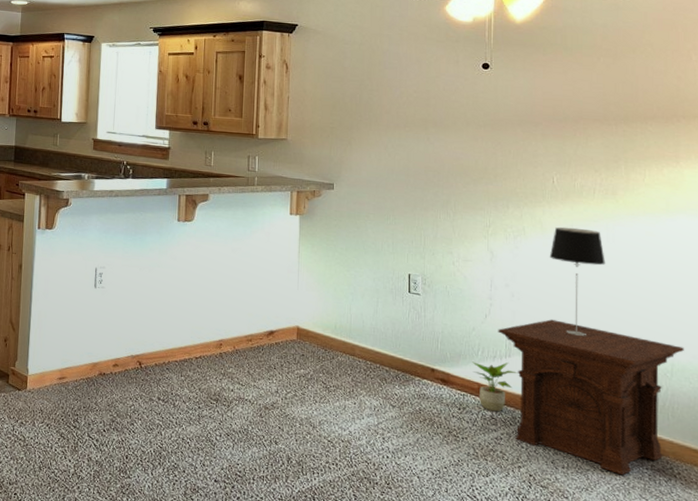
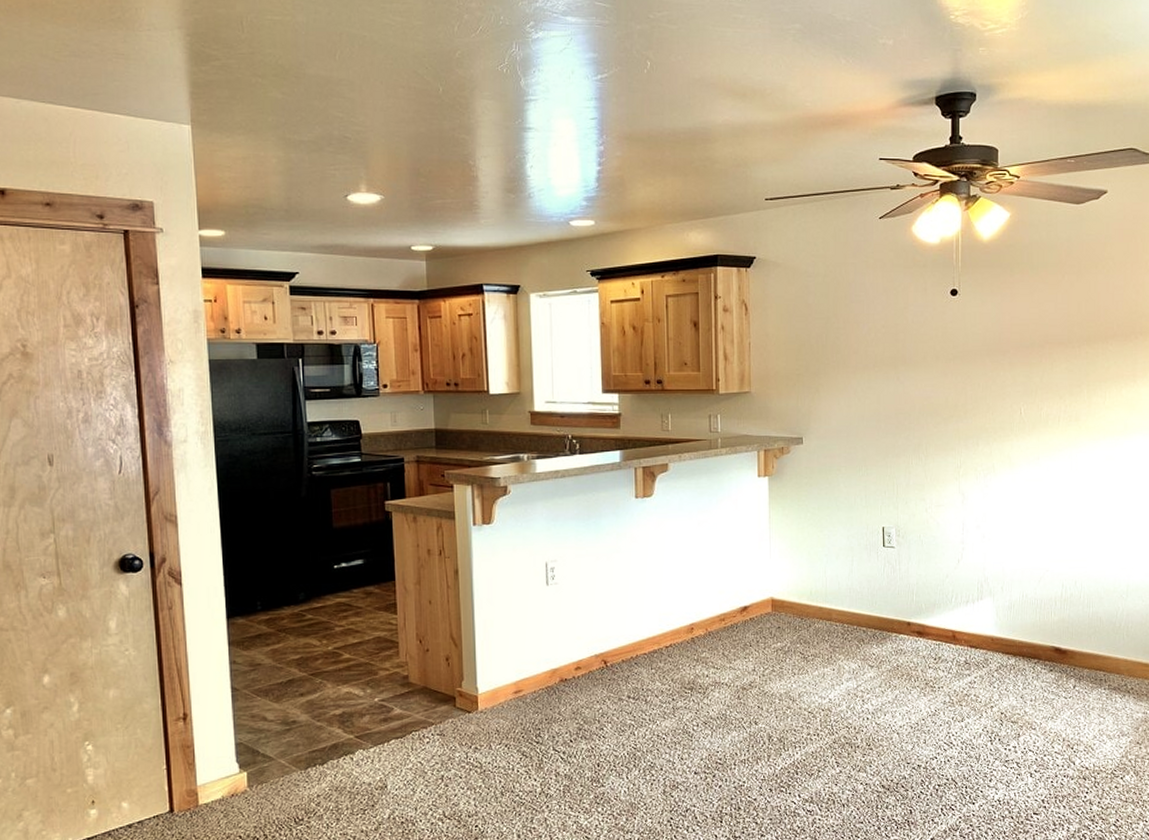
potted plant: present [472,361,518,412] -> none [946,606,989,657]
side table: present [498,319,684,476] -> none [970,556,1138,699]
table lamp: present [549,227,605,336] -> none [1017,459,1069,569]

